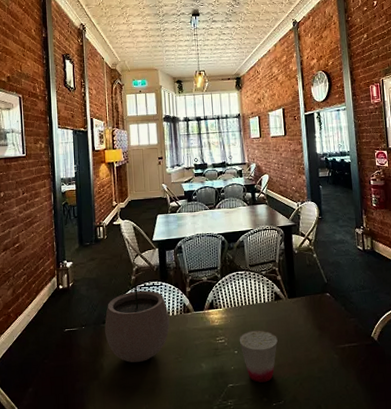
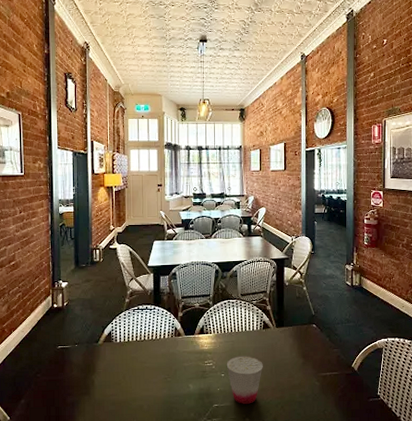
plant pot: present [105,277,170,363] -> none [97,300,160,380]

